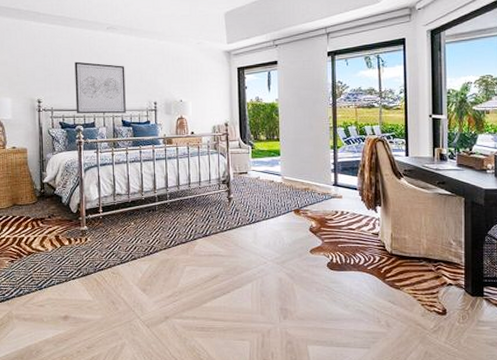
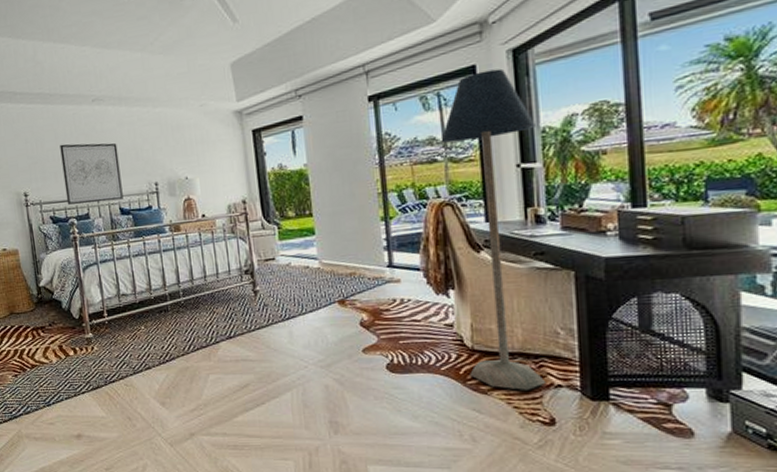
floor lamp: none [378,43,443,287] -> present [441,68,546,390]

